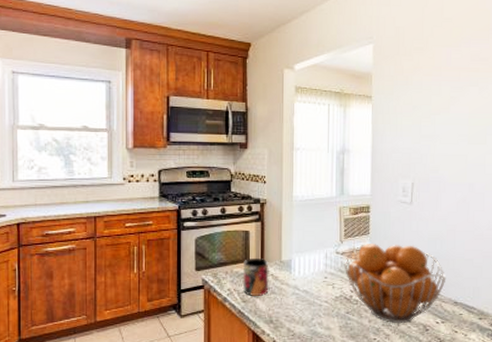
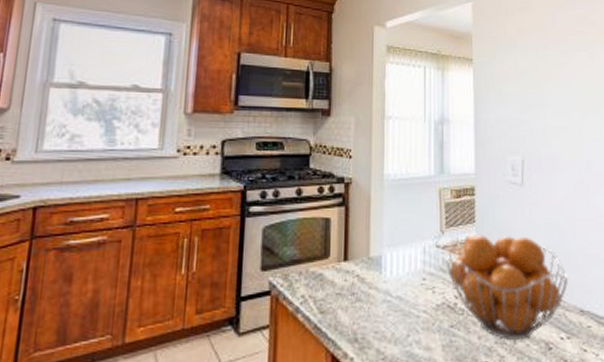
mug: present [242,257,269,297] -> none [320,253,354,306]

